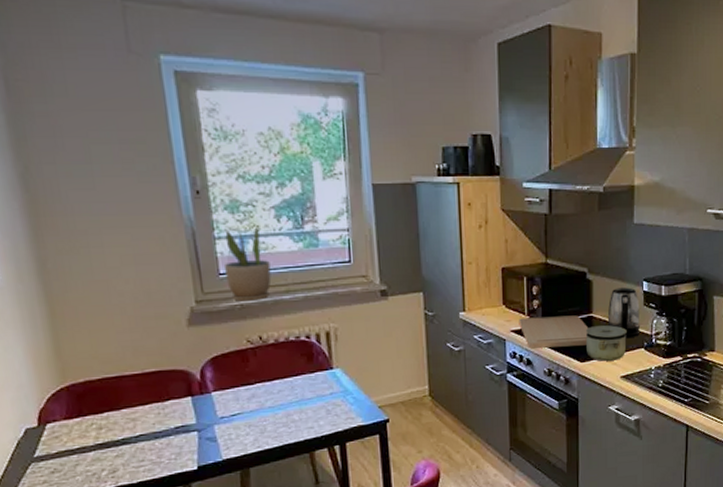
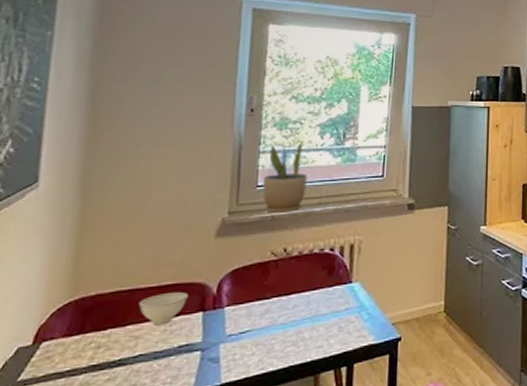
bowl: none [127,379,174,409] -> present [138,292,189,326]

